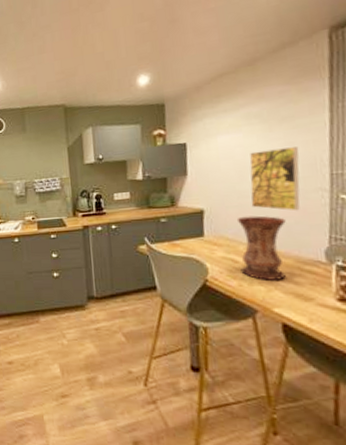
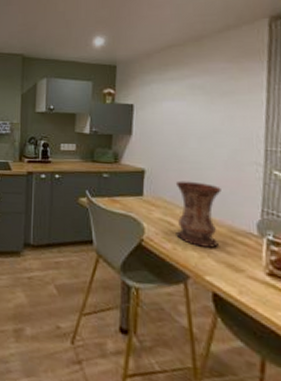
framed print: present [249,147,300,211] -> none [190,120,238,182]

